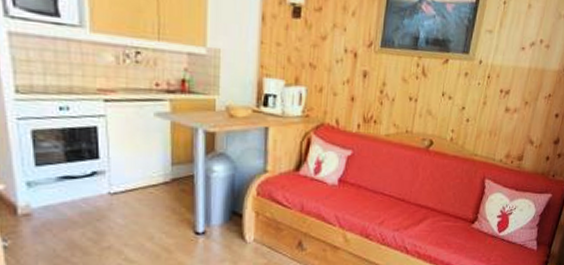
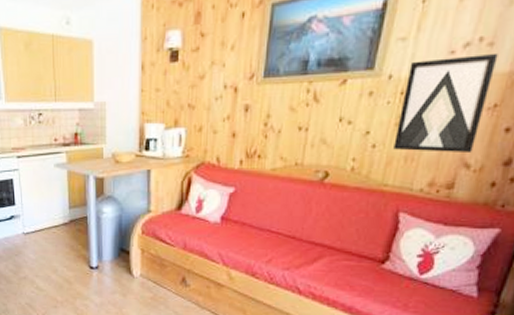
wall art: none [482,51,552,132] -> present [393,52,498,154]

